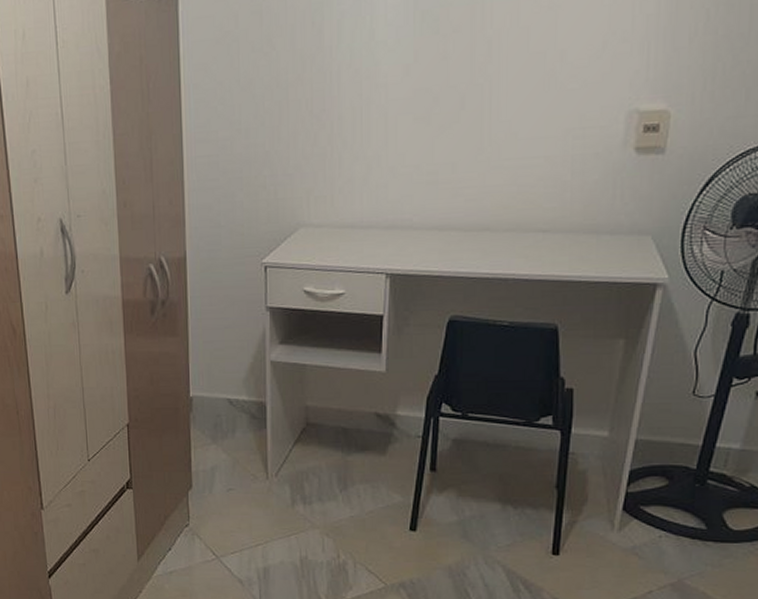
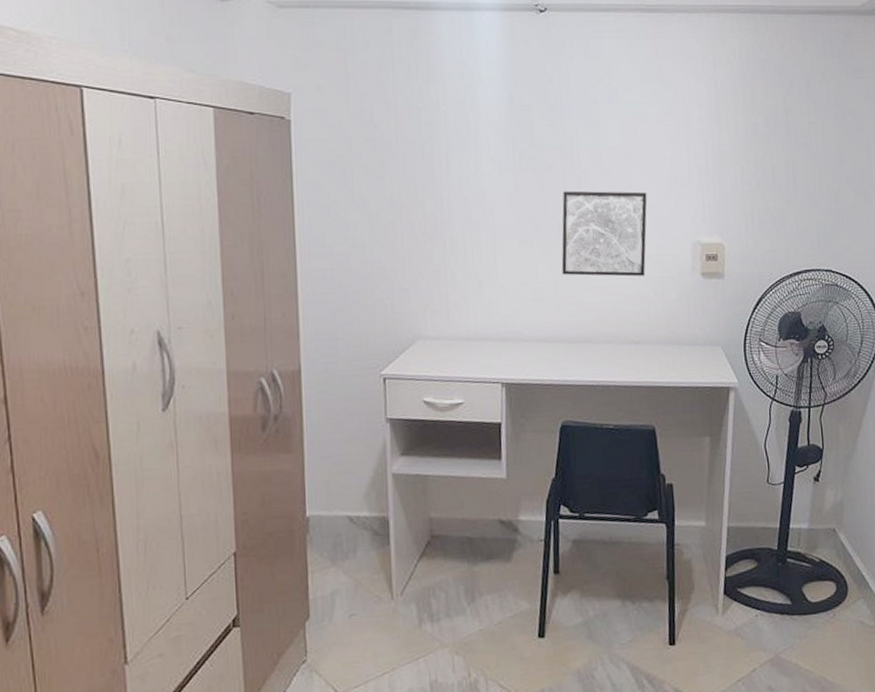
wall art: none [461,51,574,155] -> present [561,190,647,277]

